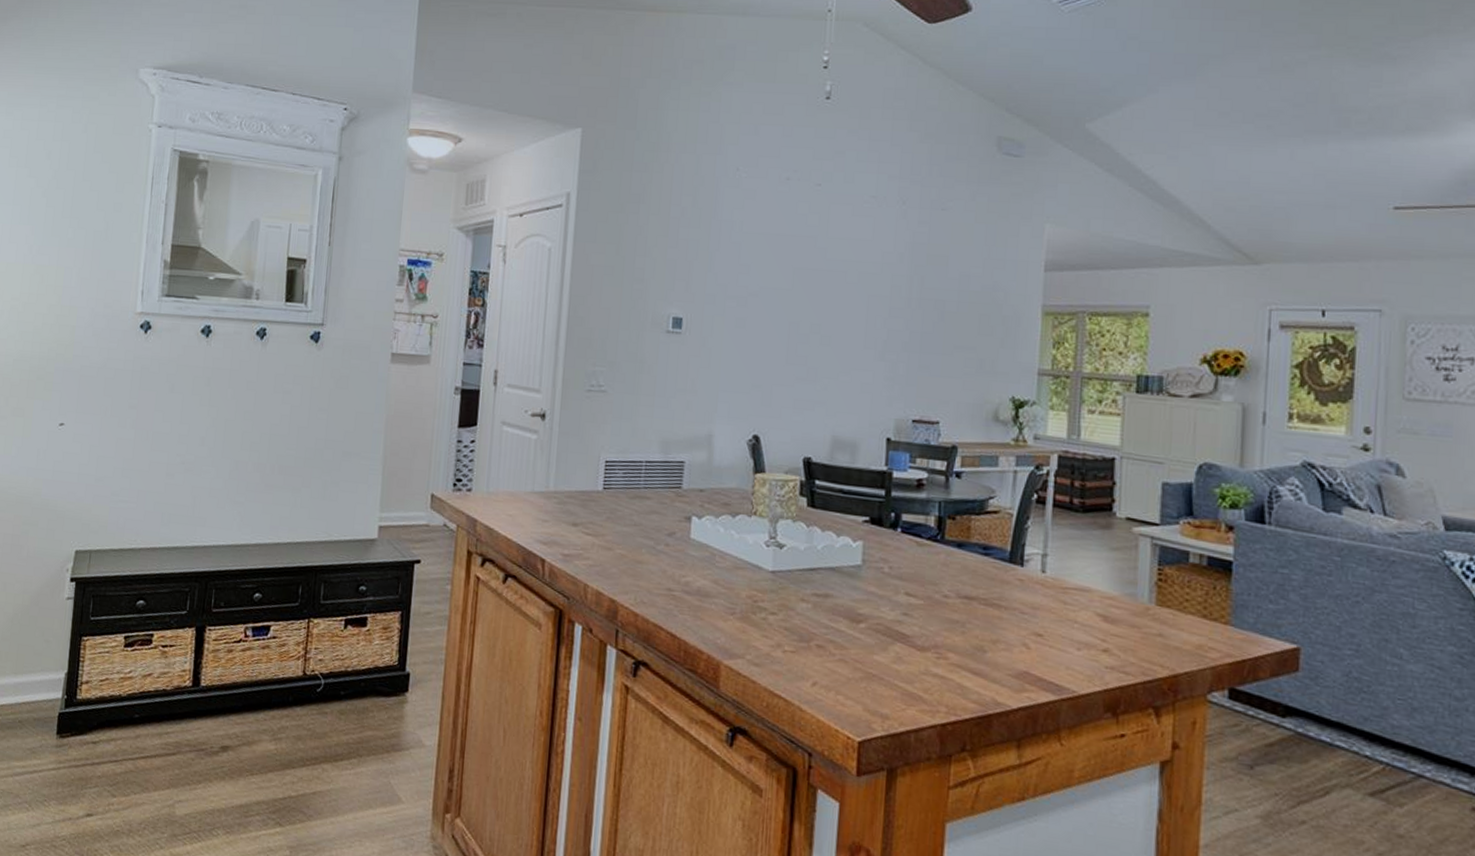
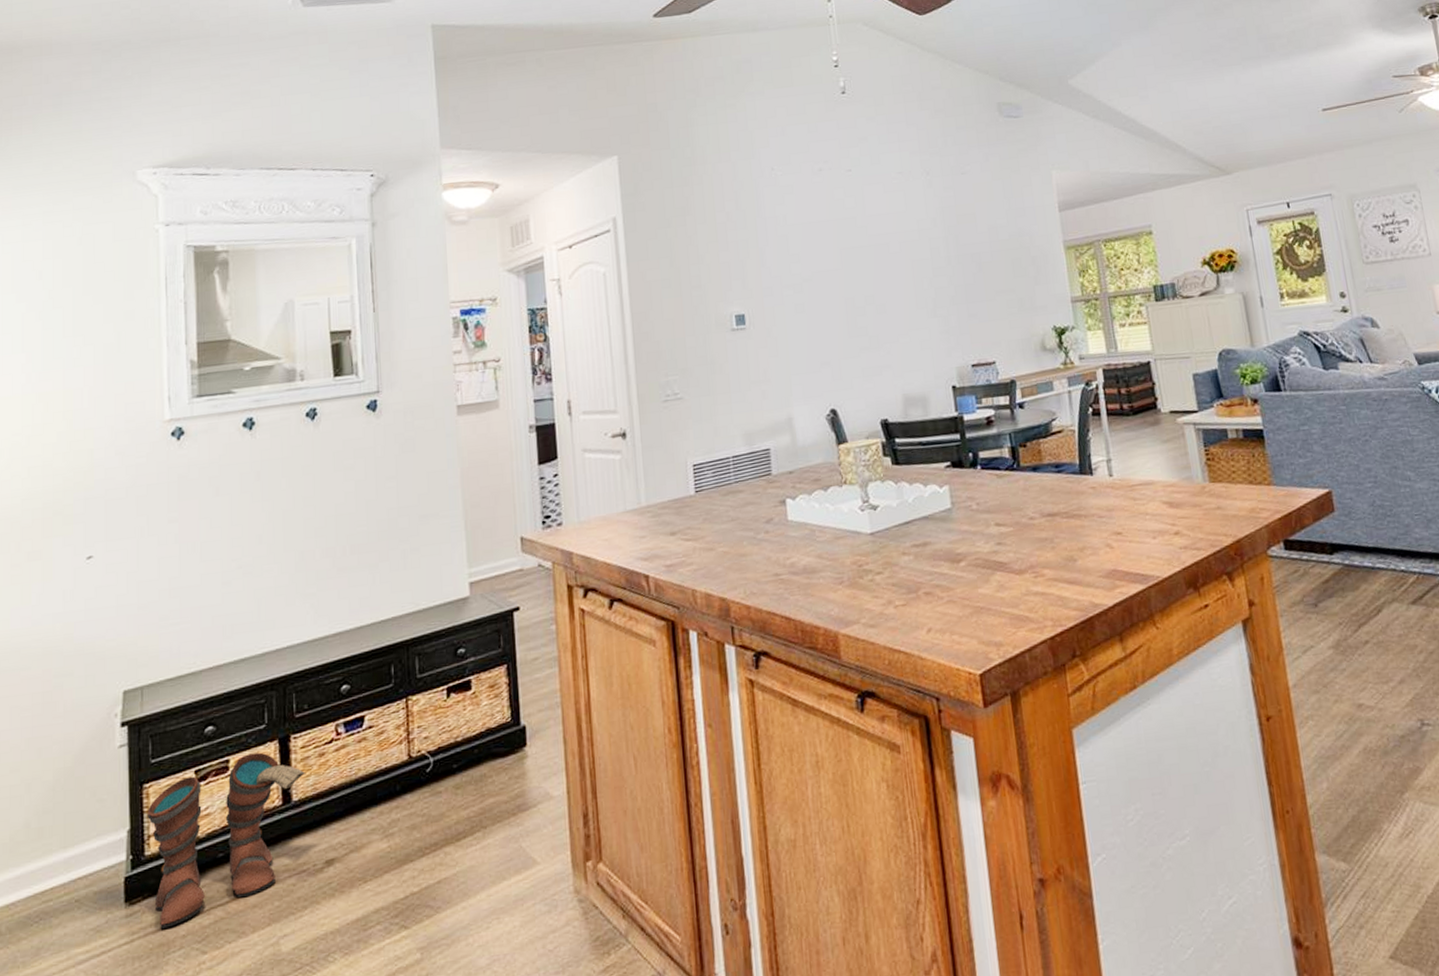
boots: none [79,633,215,766] -> present [146,752,306,929]

